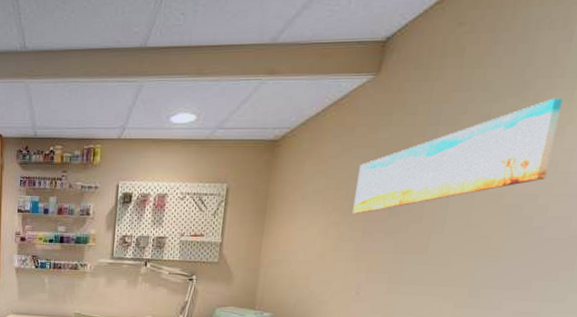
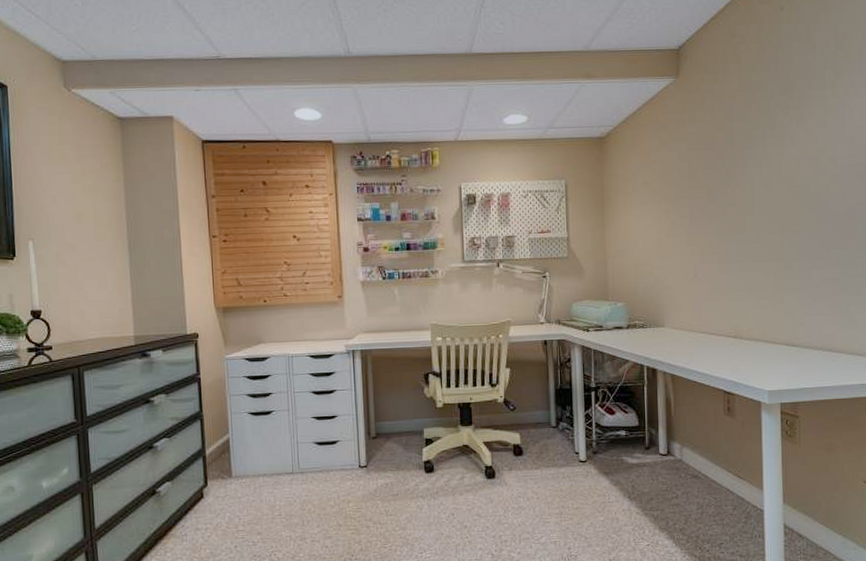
wall art: present [352,98,563,214] -> none [677,95,821,202]

